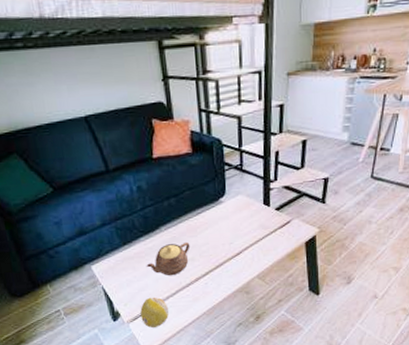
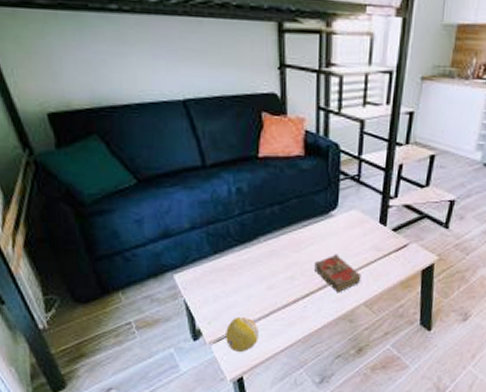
teapot: present [146,241,190,276] -> none [238,257,291,295]
book: none [210,235,253,269] -> present [314,254,361,293]

